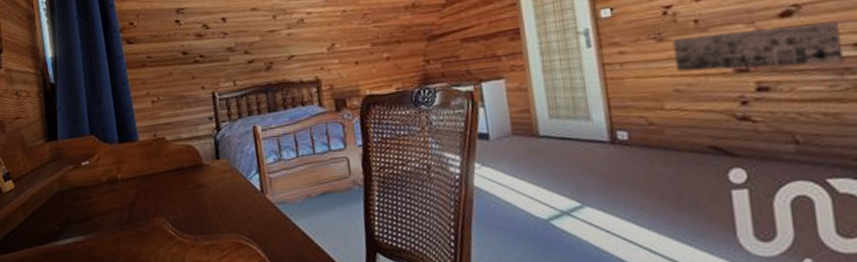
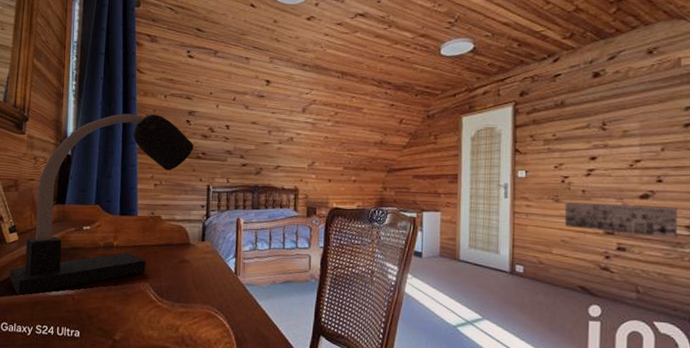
desk lamp: none [12,19,189,251] -> present [9,113,194,297]

